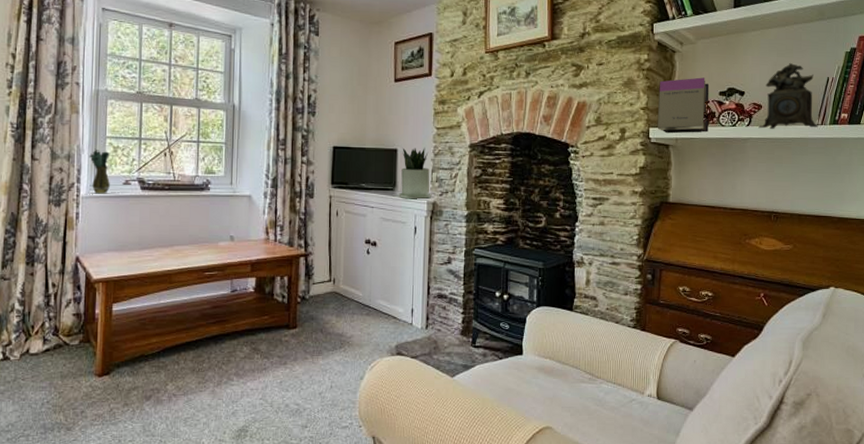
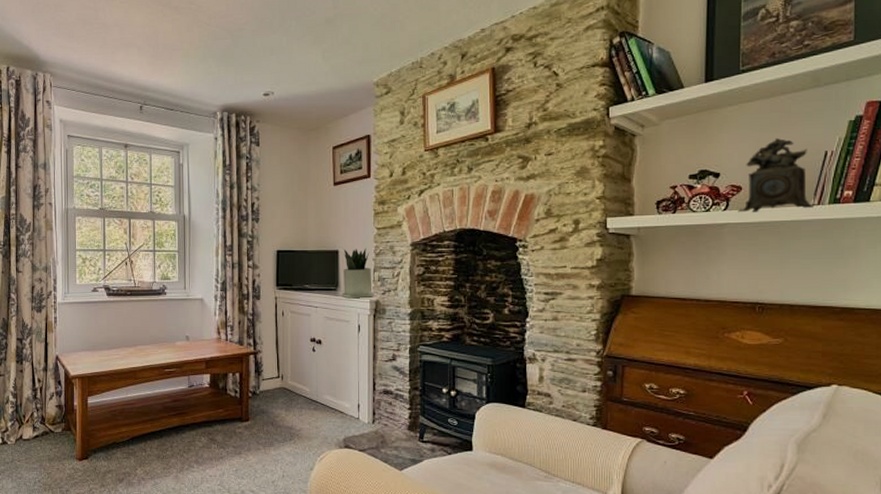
vase: present [89,148,110,194] -> none [63,260,81,300]
books: present [657,77,710,134] -> none [616,161,677,223]

